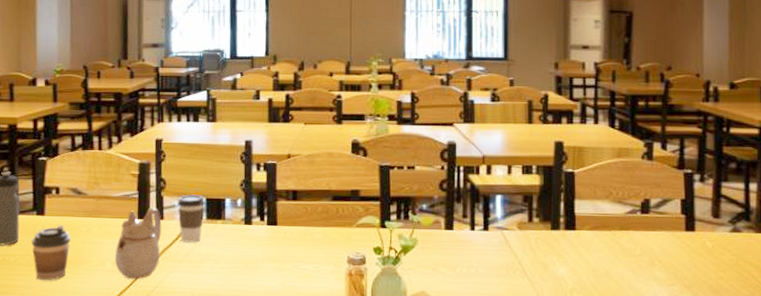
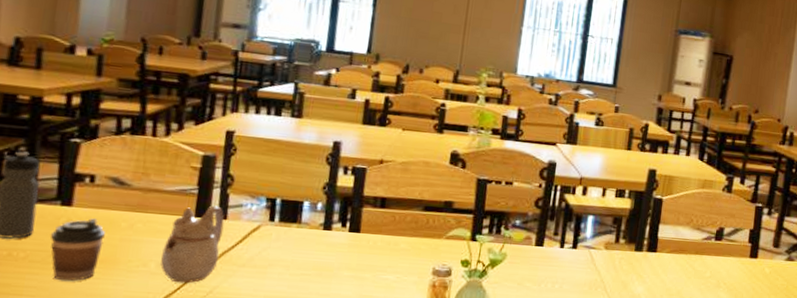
coffee cup: present [177,194,204,243] -> none [245,194,279,246]

